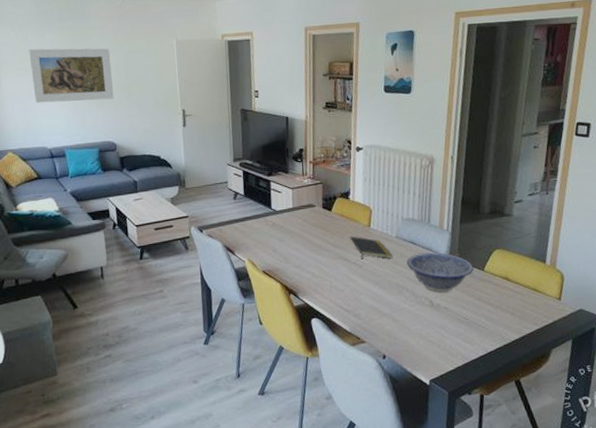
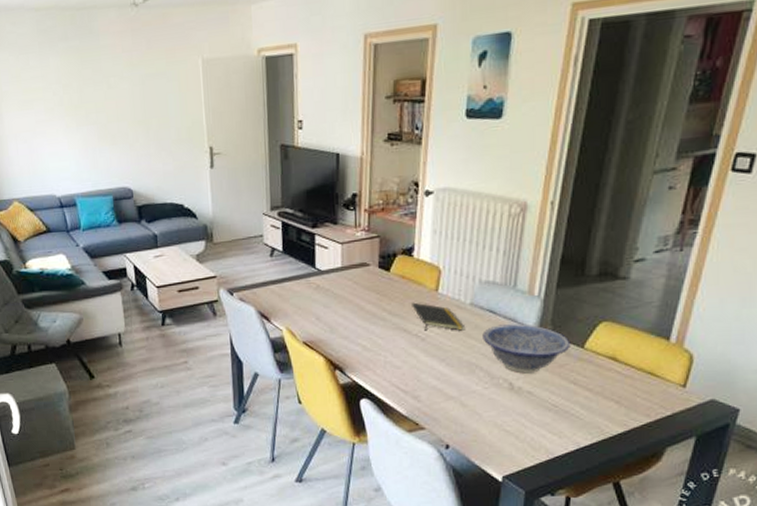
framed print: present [29,48,114,103] -> none [31,72,130,143]

